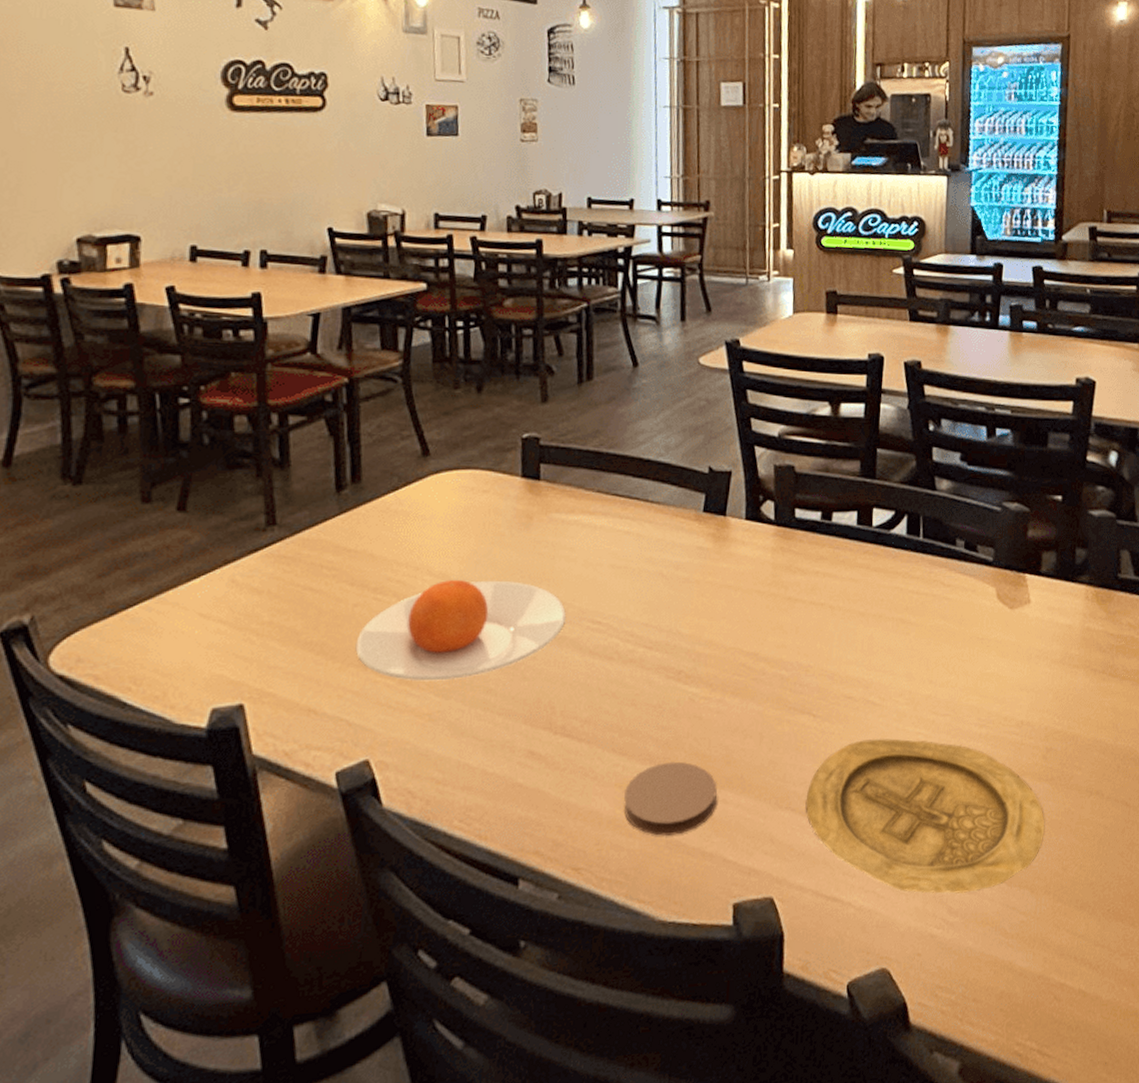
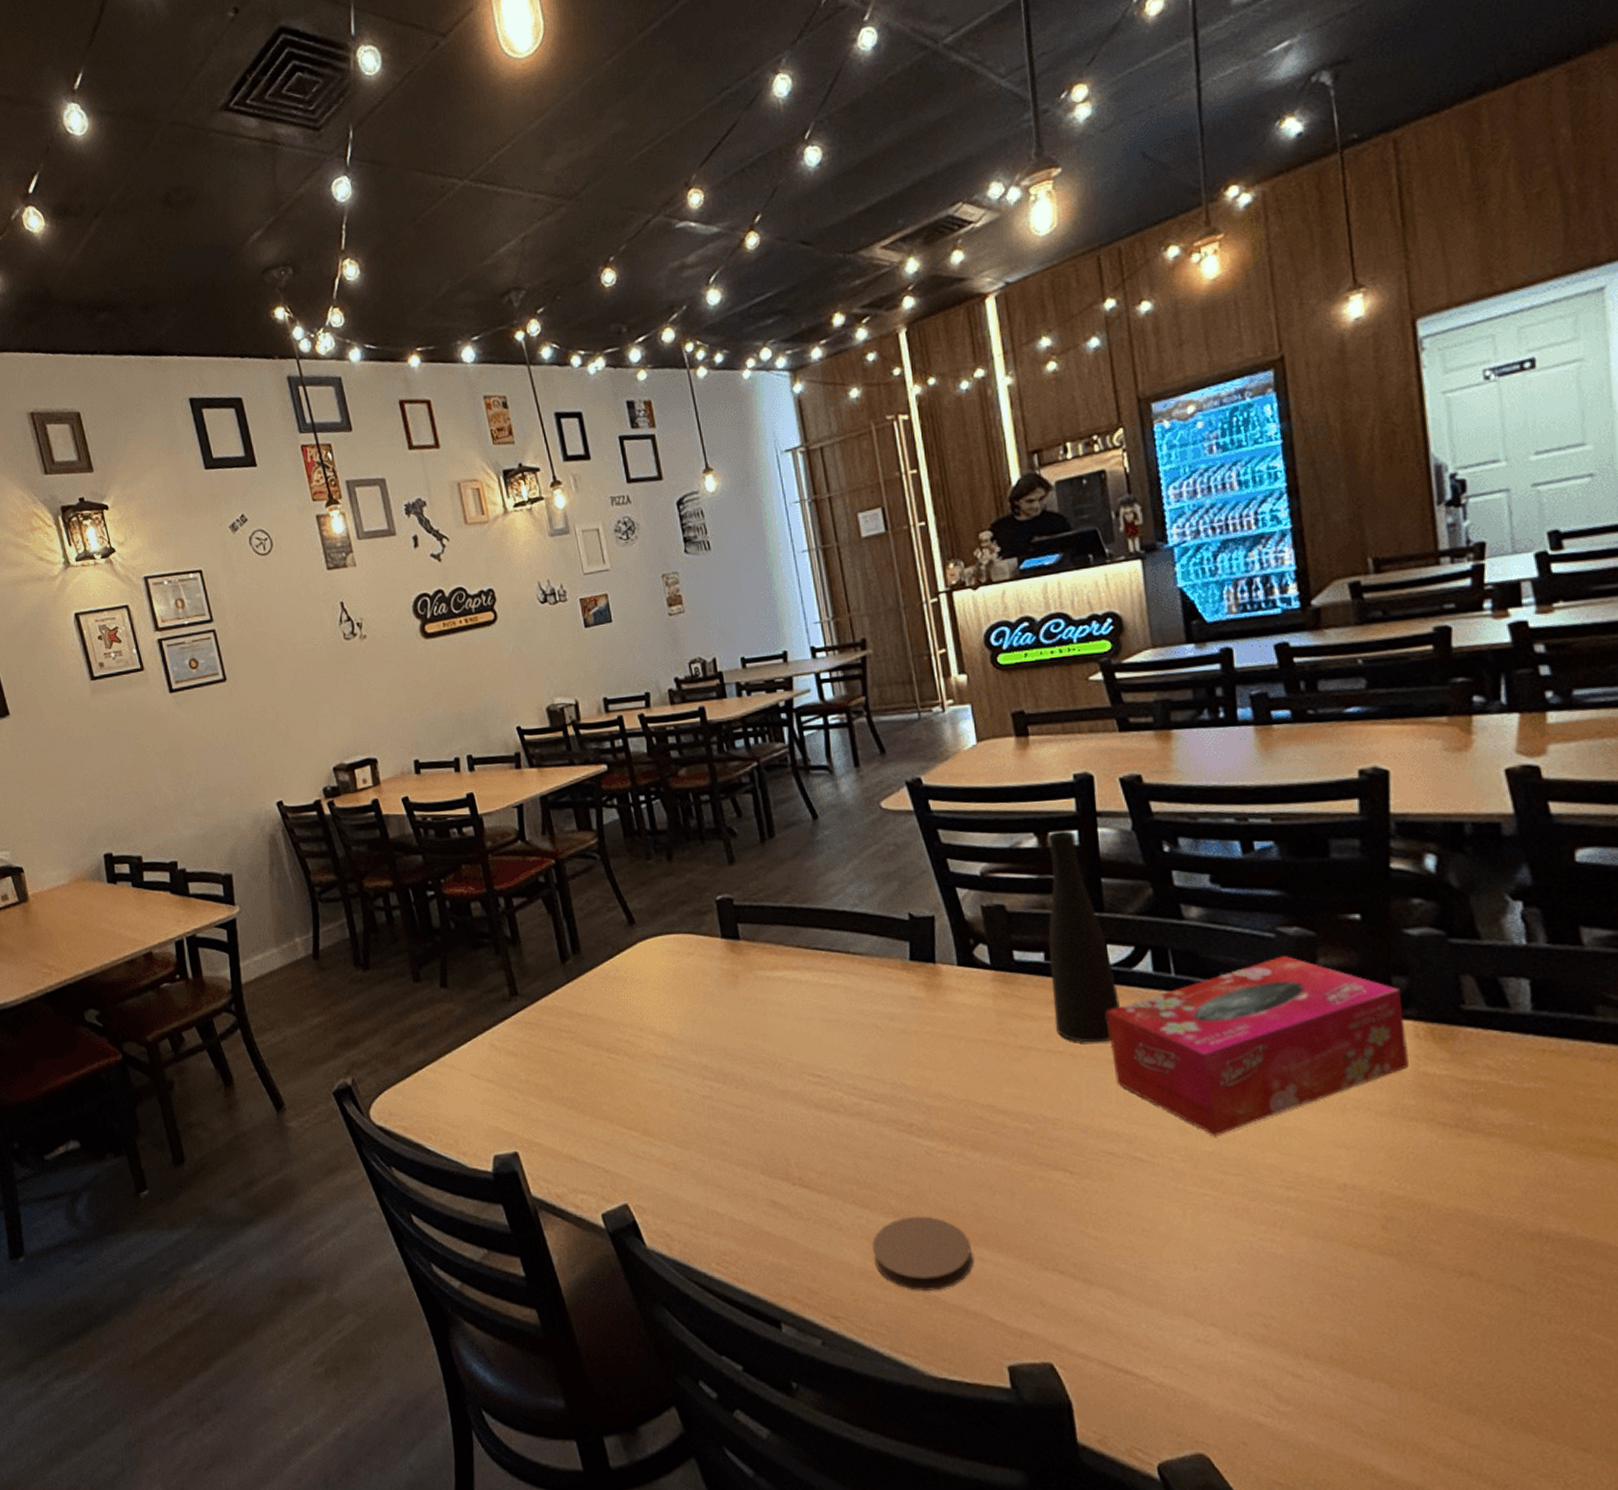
plate: present [355,580,566,681] -> none [599,1037,786,1133]
plate: present [805,738,1045,894] -> none [1075,1200,1398,1380]
vase: none [820,402,876,597] -> present [1047,830,1120,1043]
tissue box: none [863,527,1080,682] -> present [1107,956,1409,1137]

